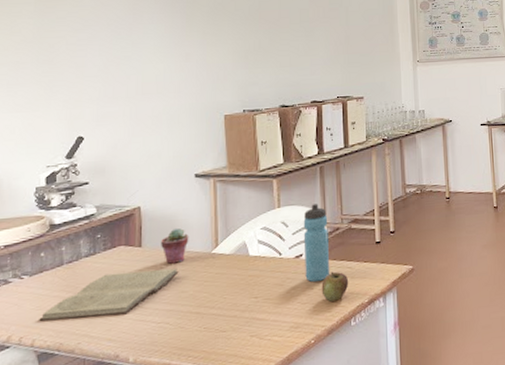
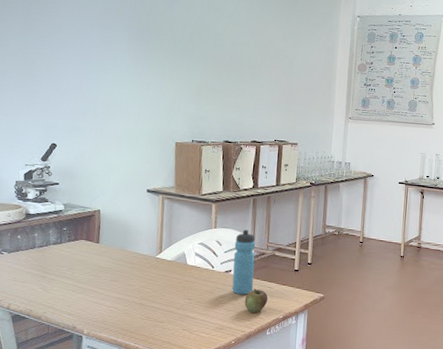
book: present [38,269,179,322] -> none [13,261,128,296]
potted succulent: present [161,228,189,264] -> none [115,233,139,261]

